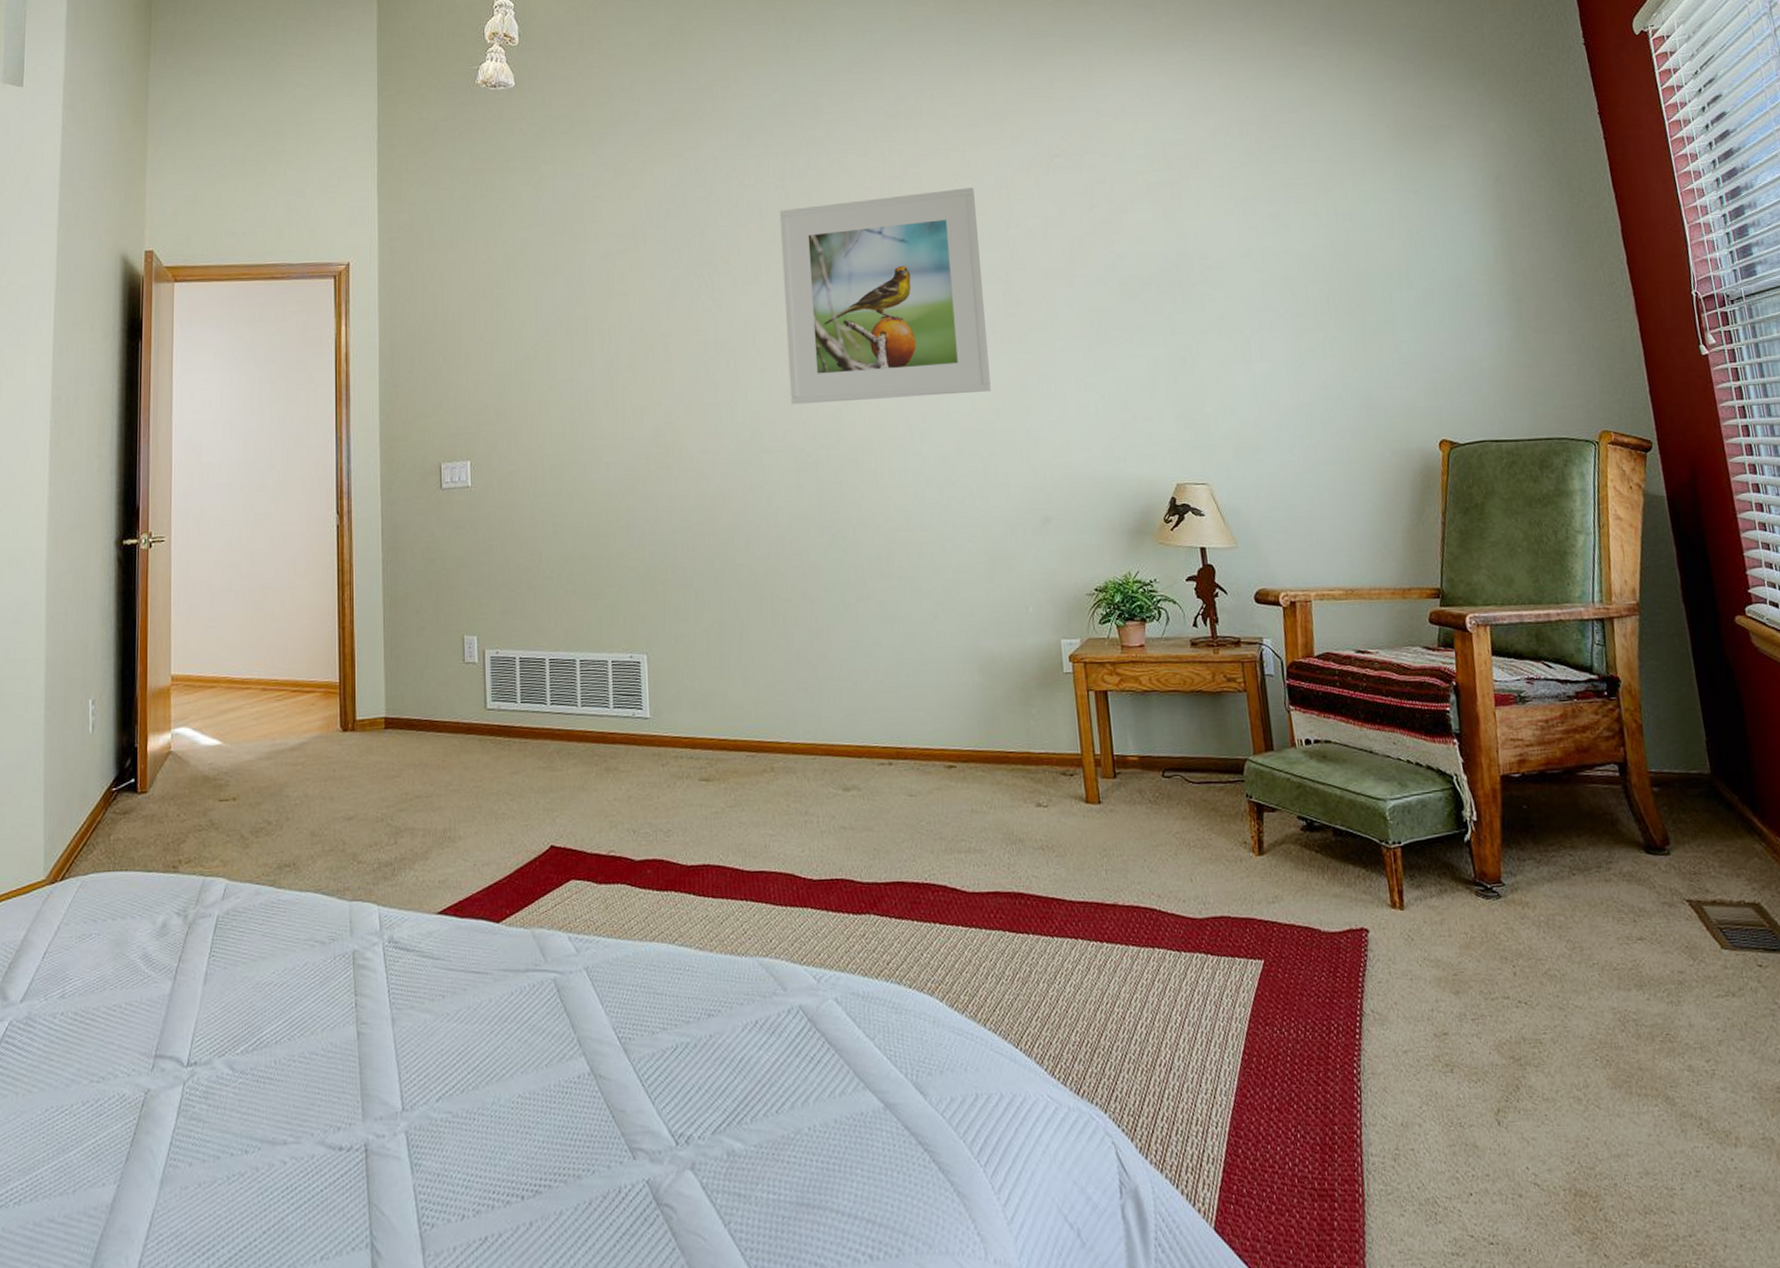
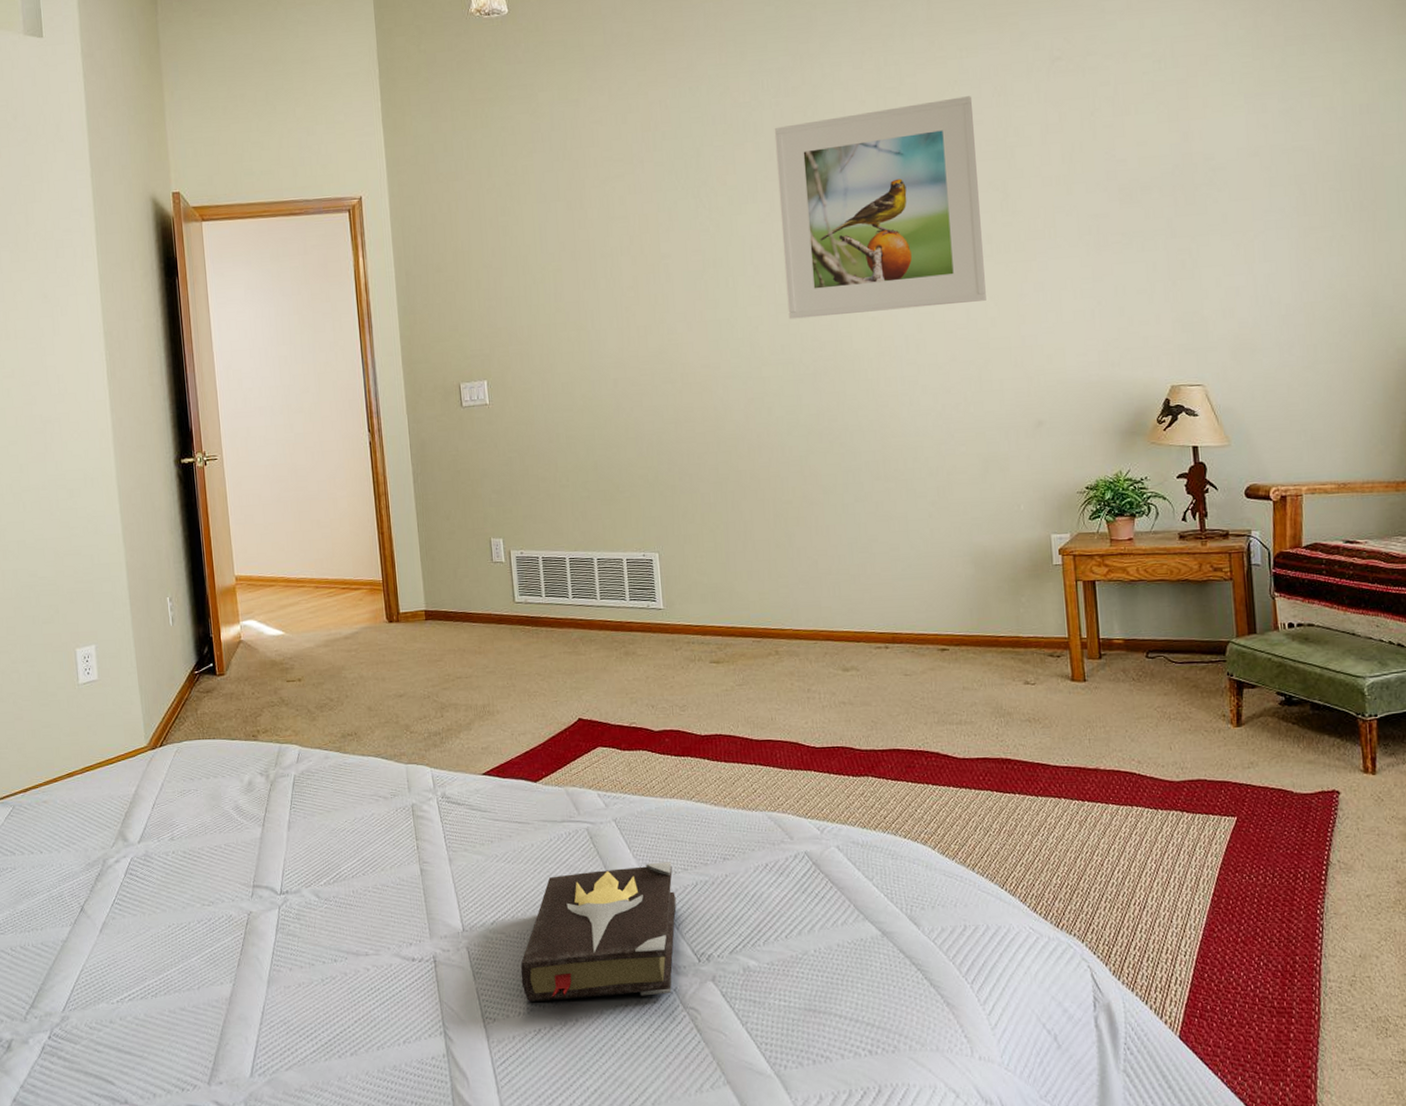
hardback book: none [467,1019,653,1201] -> present [520,861,677,1002]

